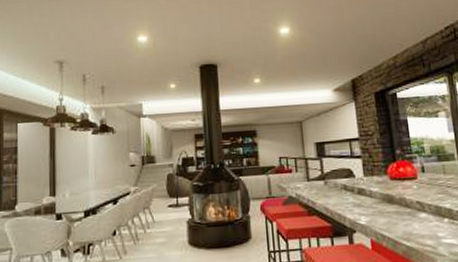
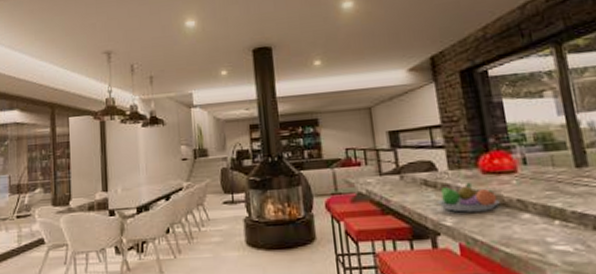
fruit bowl: none [353,187,403,213] -> present [436,182,500,212]

